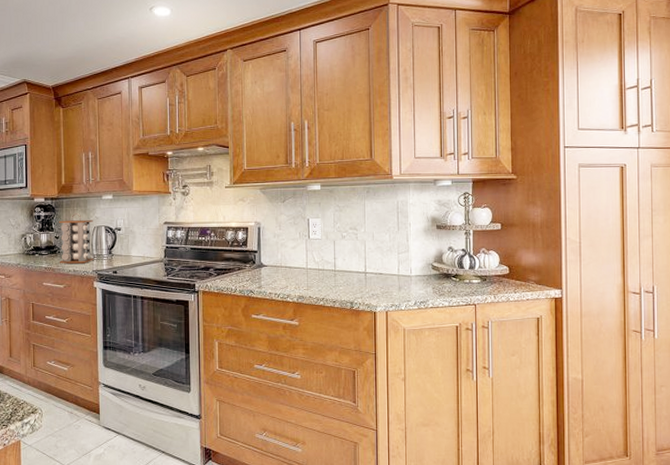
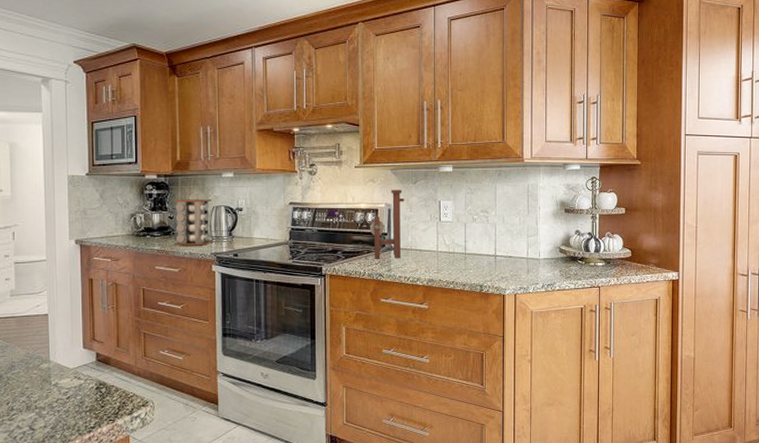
paper towel holder: none [241,208,274,276] -> present [370,189,405,259]

